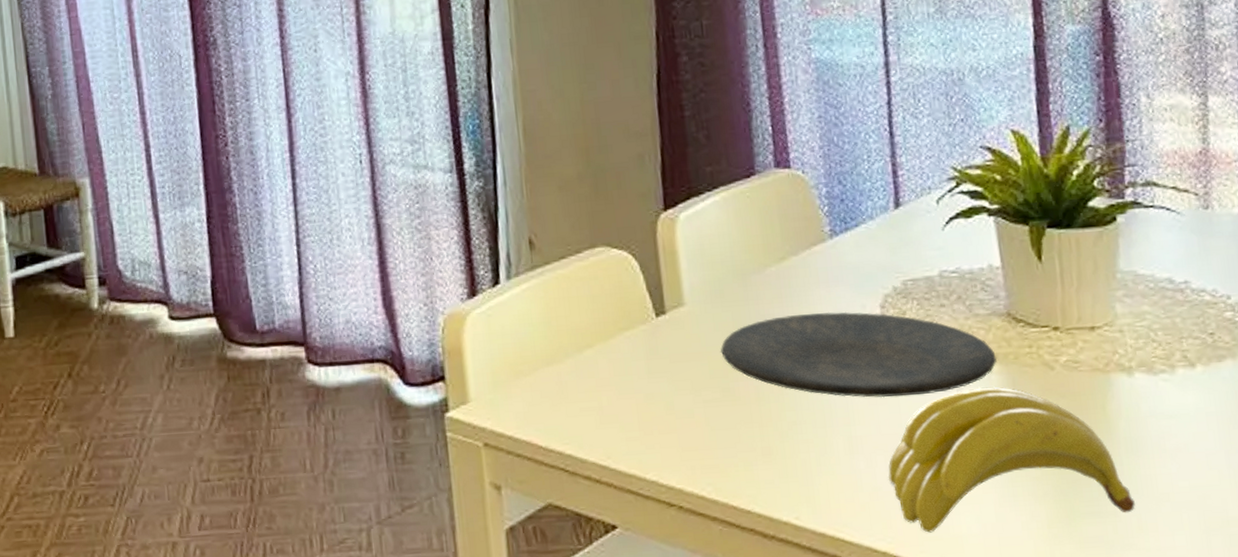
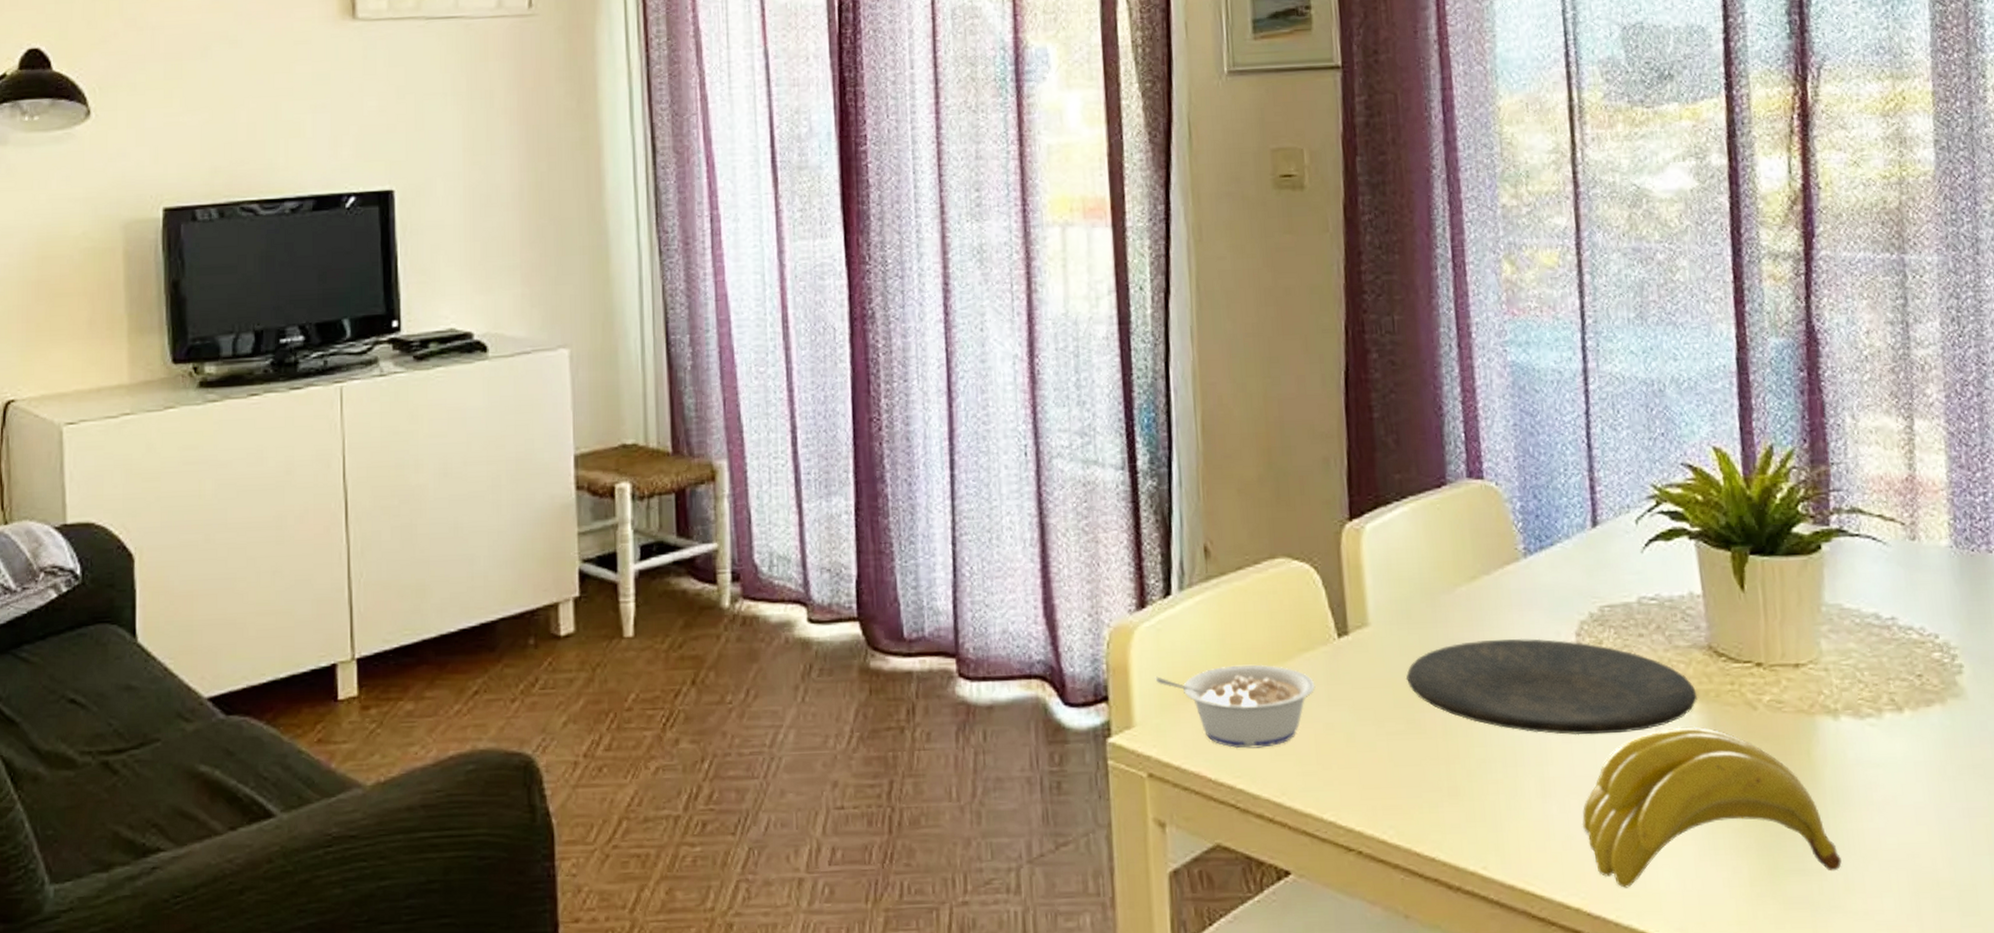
legume: none [487,343,636,419] -> present [1155,664,1316,749]

